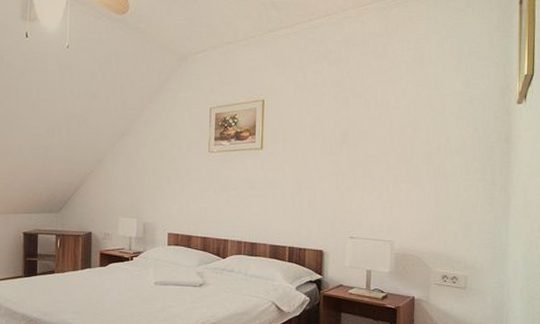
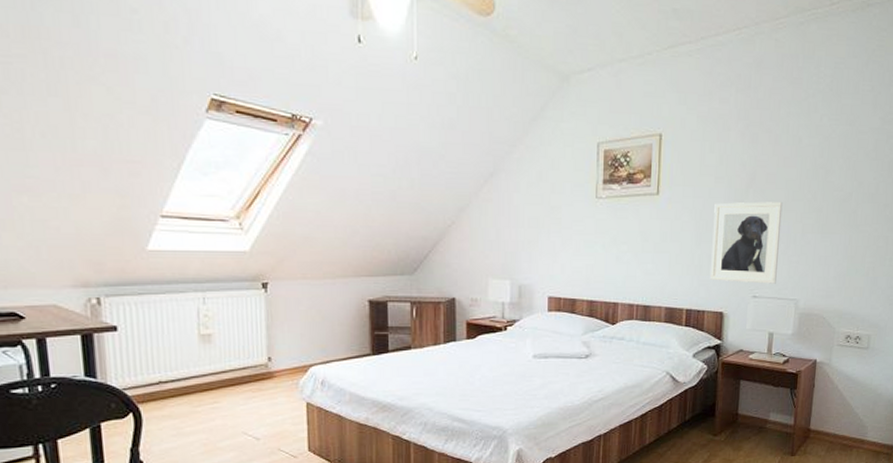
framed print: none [309,155,375,227] -> present [709,201,783,284]

